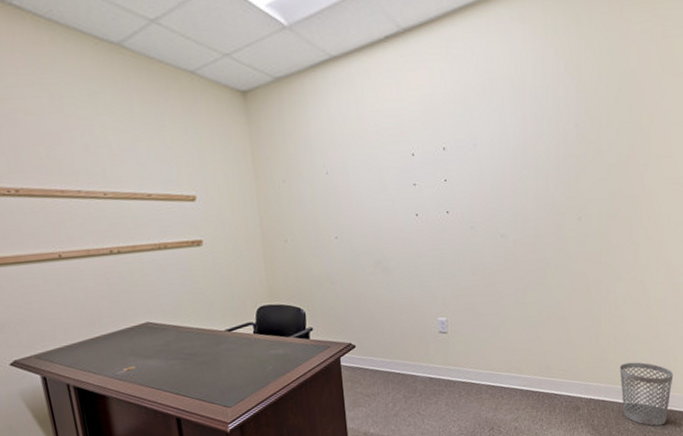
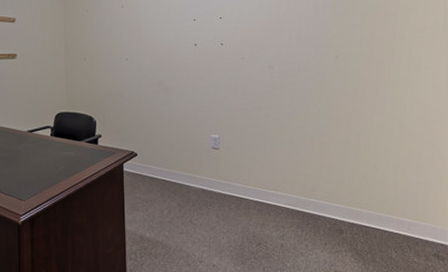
wastebasket: present [619,362,674,426] -> none [380,191,433,257]

